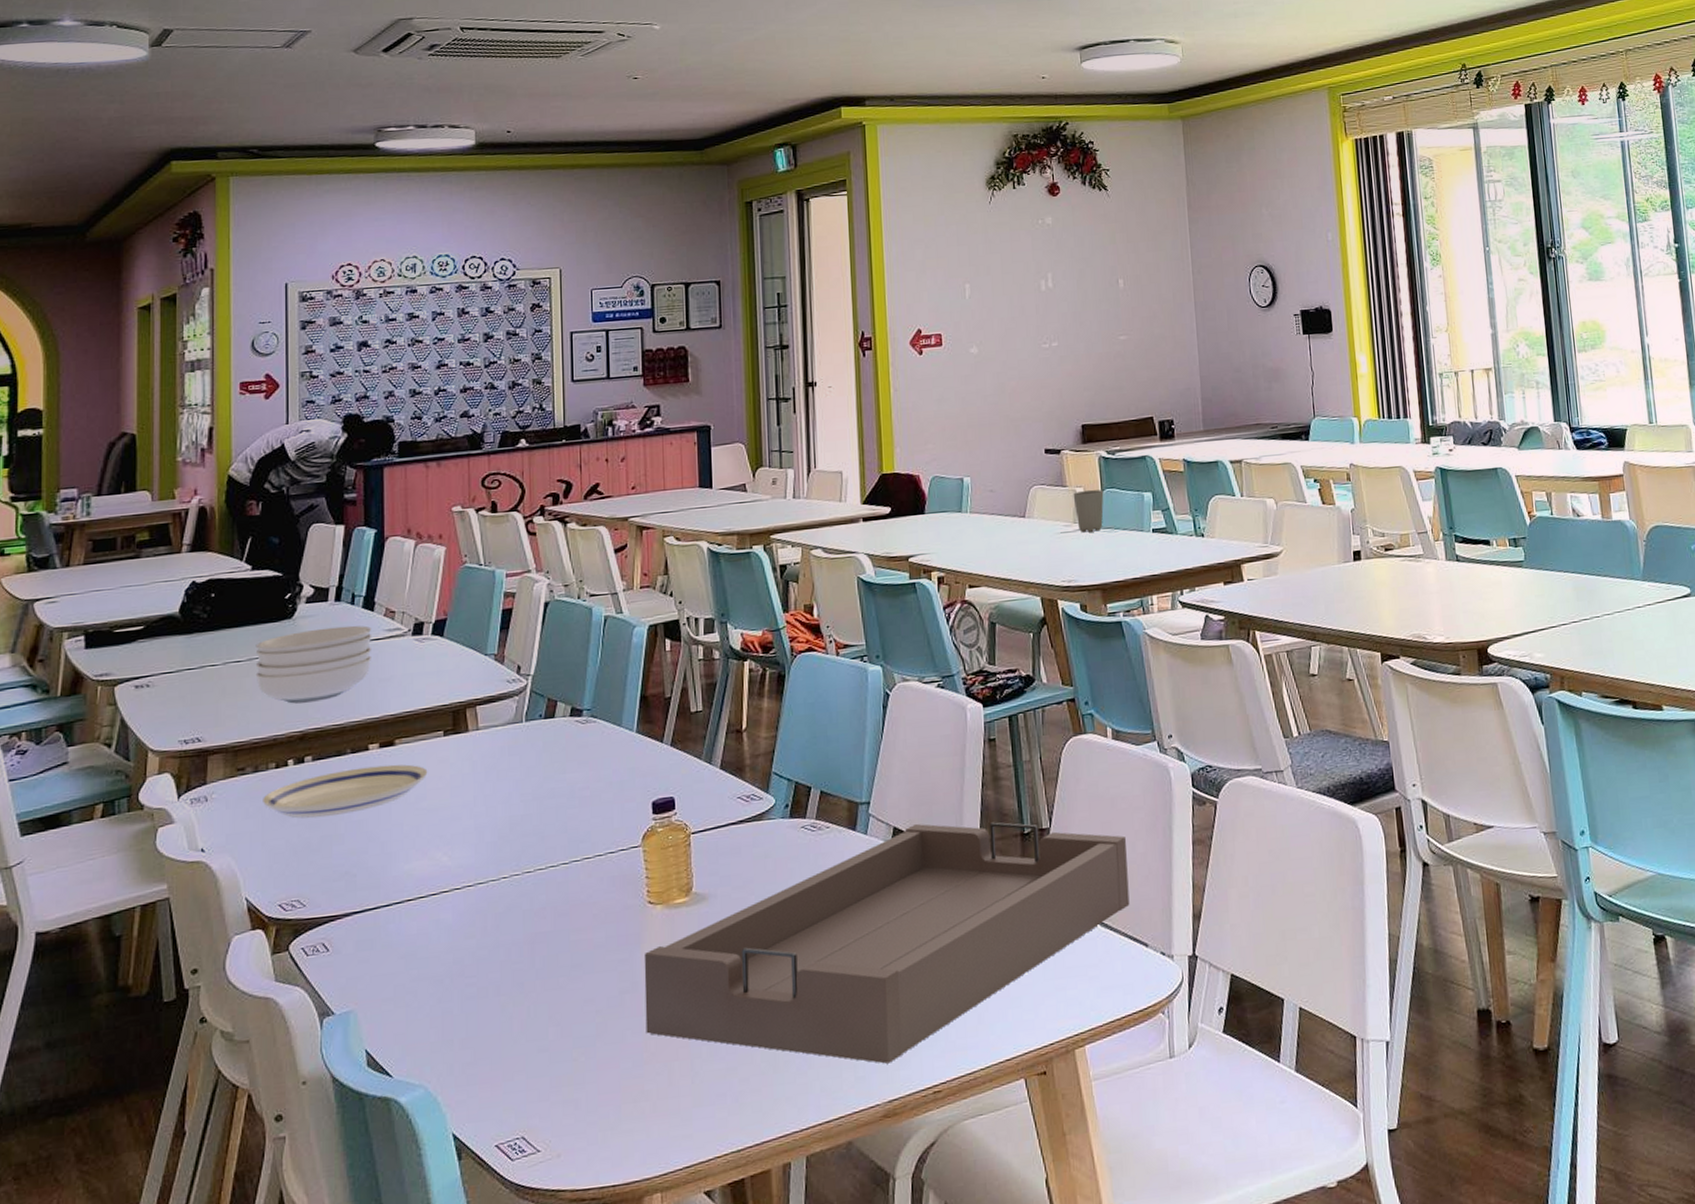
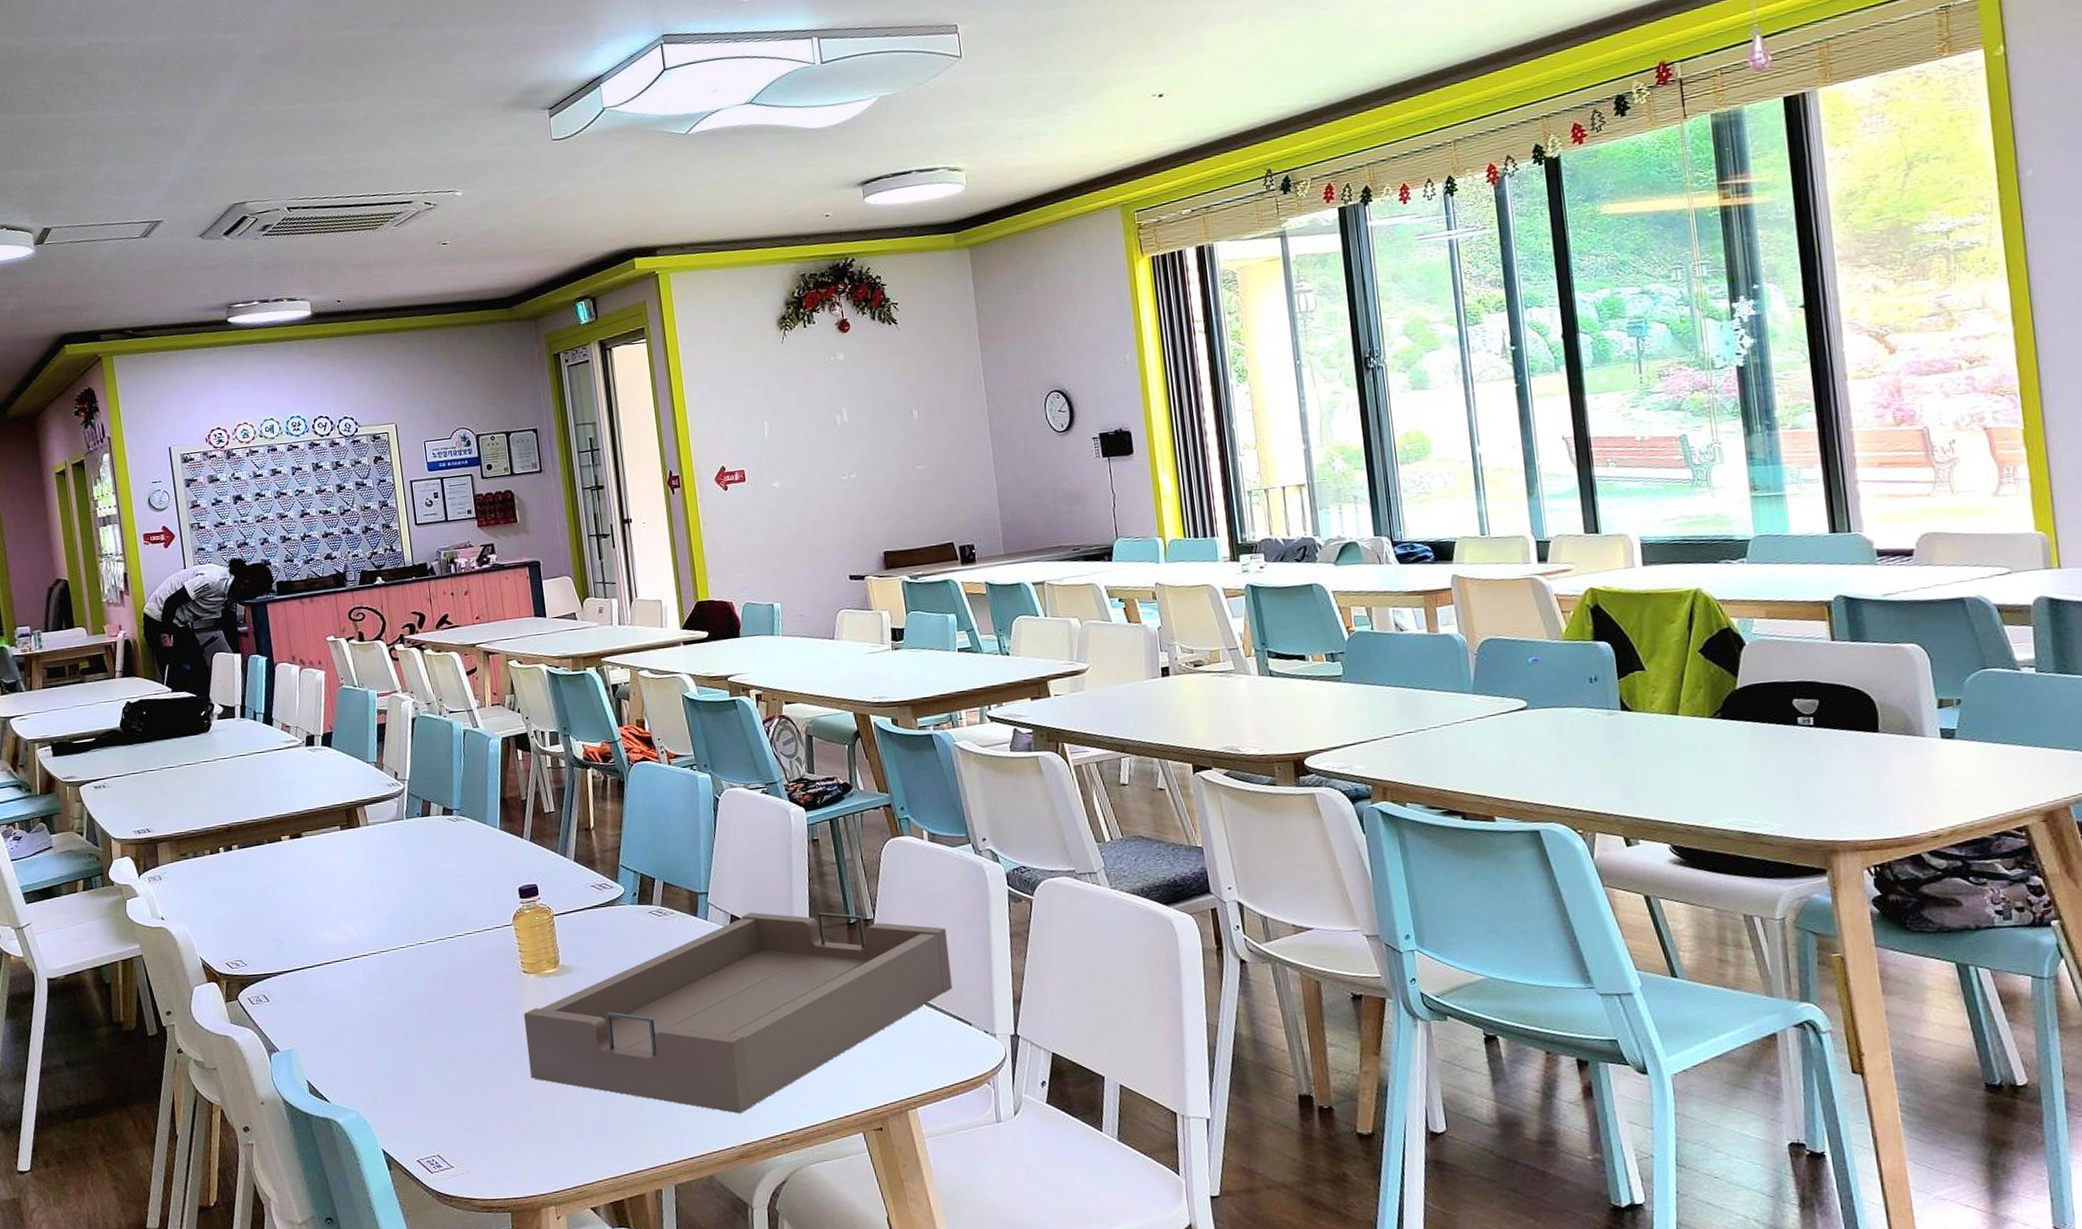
bowl: present [255,625,372,704] -> none [182,738,276,802]
plate: present [263,764,428,819] -> none [203,853,331,895]
cup: present [1073,490,1104,533] -> none [879,612,910,653]

